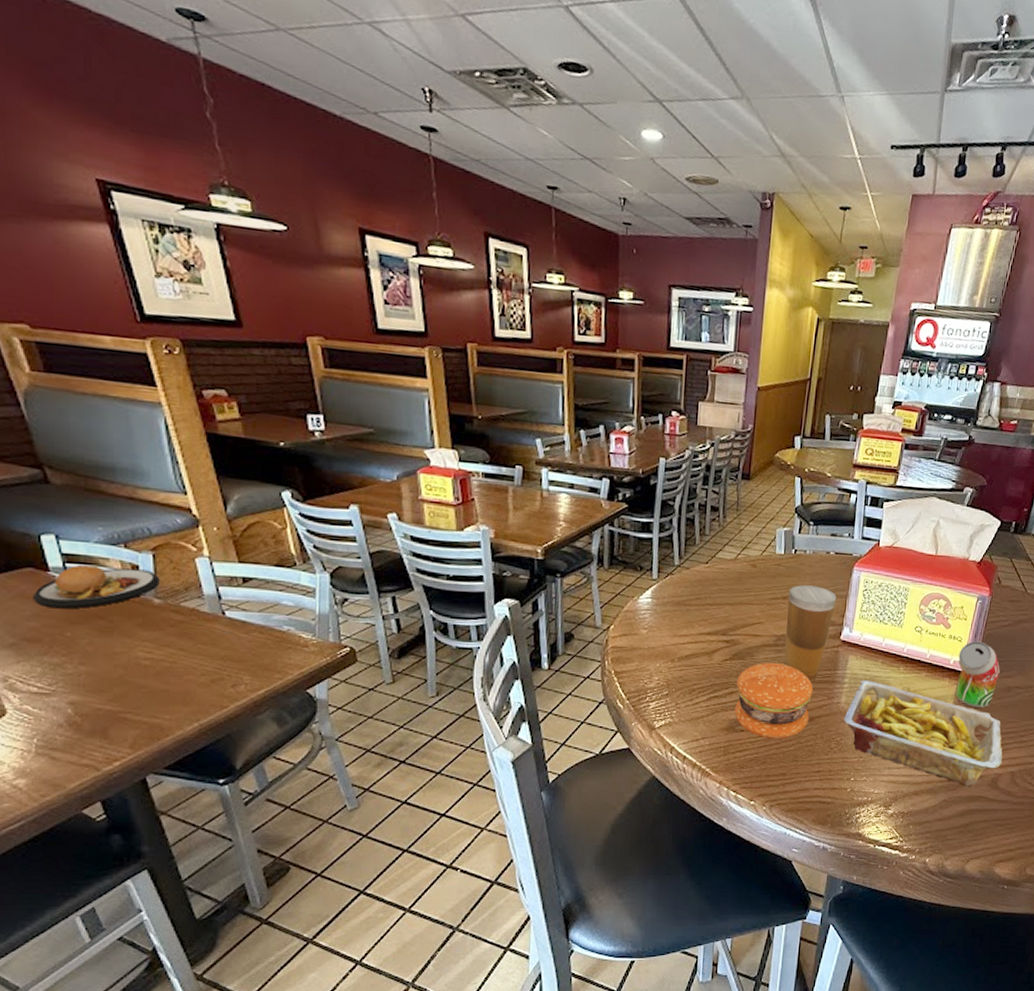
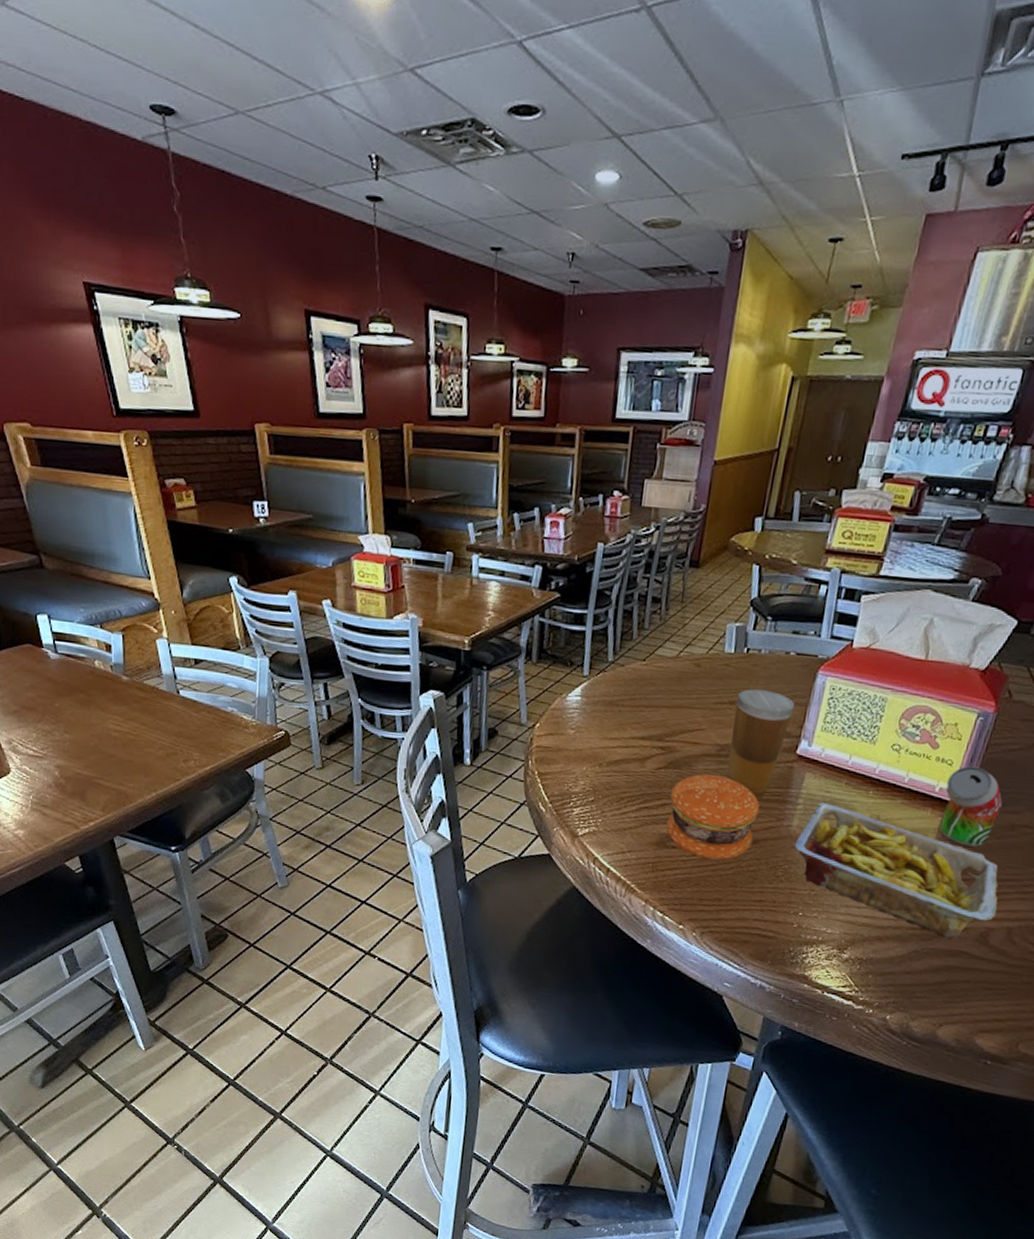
burger: present [32,564,160,609] -> none [30,642,128,683]

